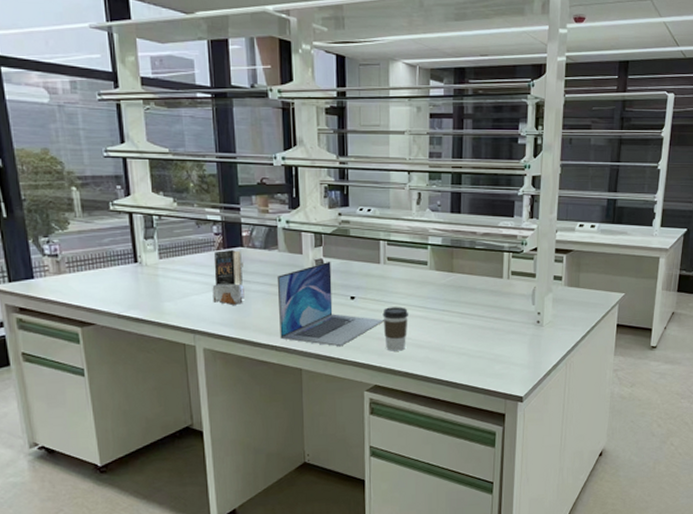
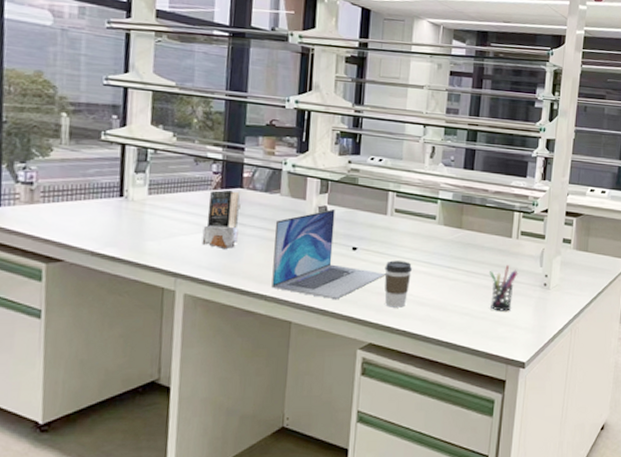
pen holder: none [483,305,511,350] -> present [490,265,518,311]

